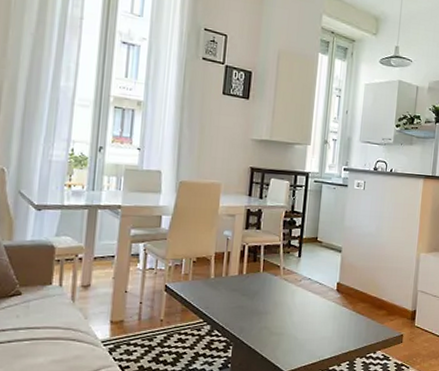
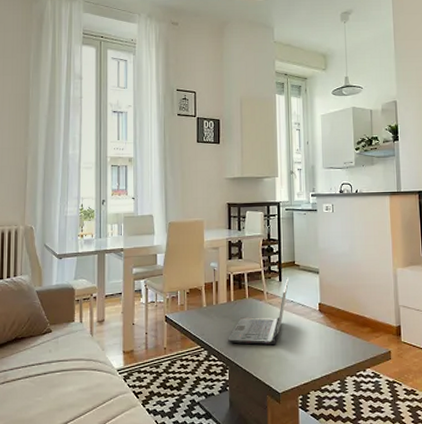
laptop computer: none [235,253,310,322] -> present [228,277,290,345]

